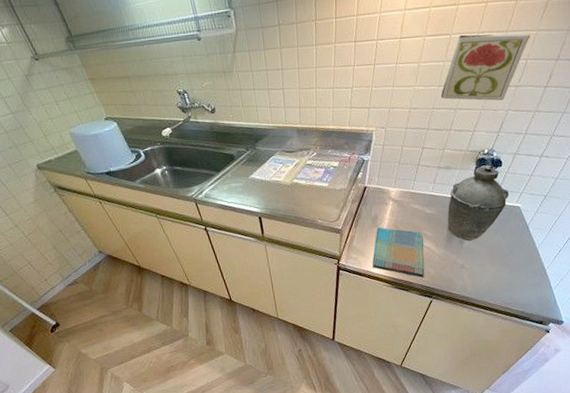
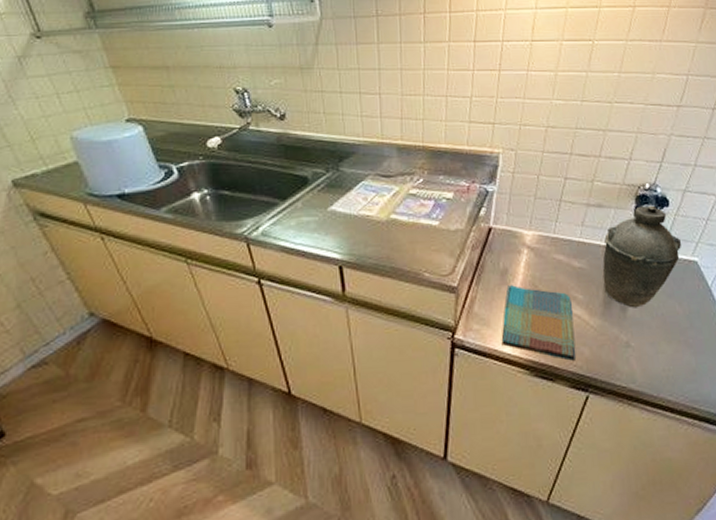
decorative tile: present [440,34,530,101] -> none [585,41,689,123]

